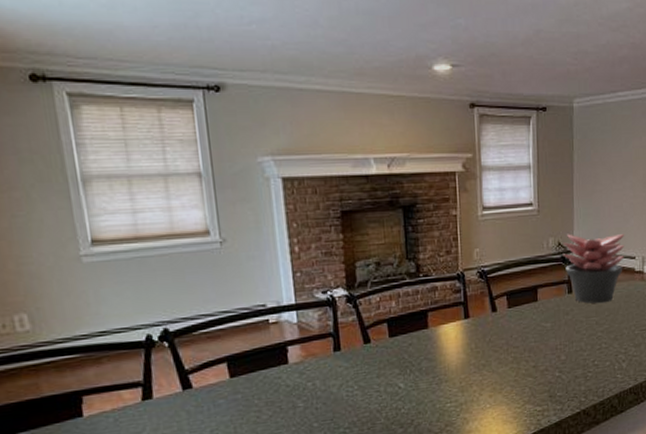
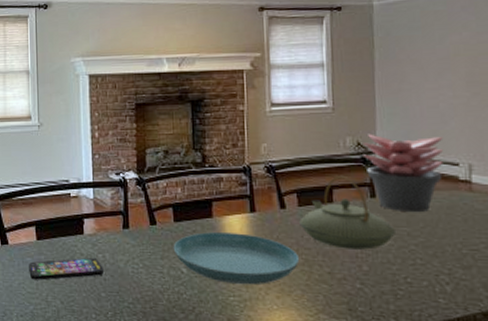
smartphone: none [222,387,316,424] -> present [29,258,105,280]
saucer: none [389,340,509,391] -> present [173,232,300,285]
teapot: none [509,274,587,343] -> present [299,175,395,250]

